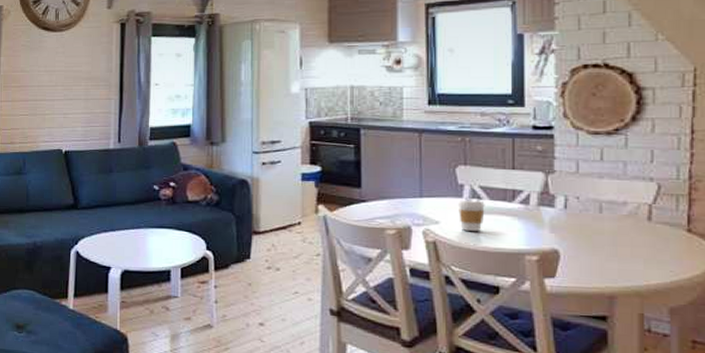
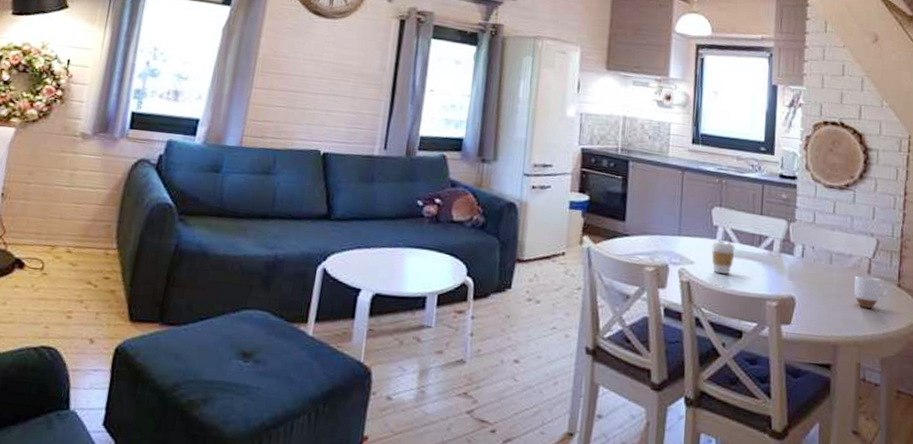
mug: none [632,223,678,256] -> present [854,275,890,308]

